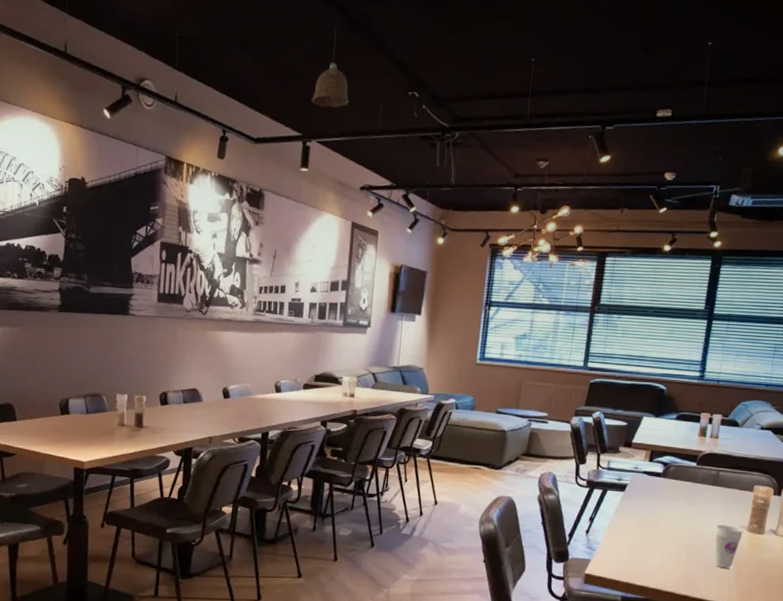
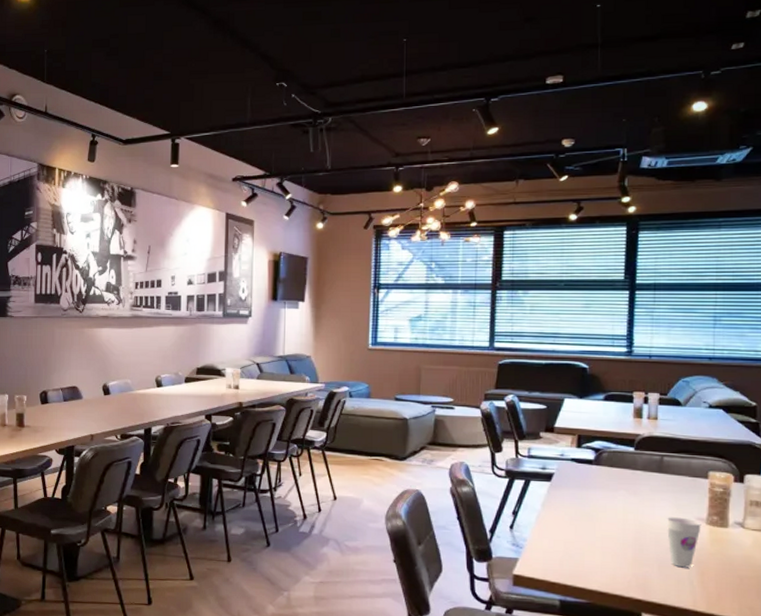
pendant lamp: present [311,28,349,107] -> none [178,30,216,105]

